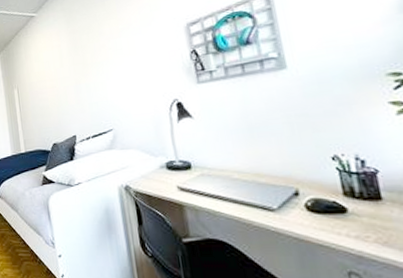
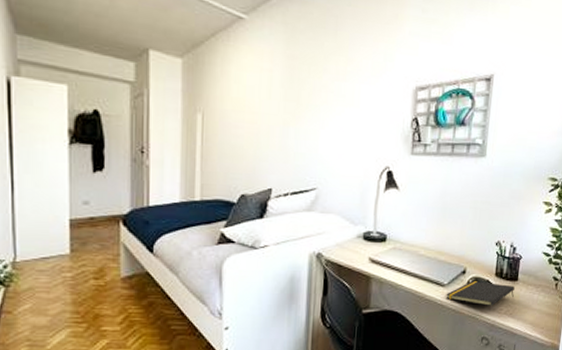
notepad: none [279,203,382,233] -> present [446,281,515,306]

